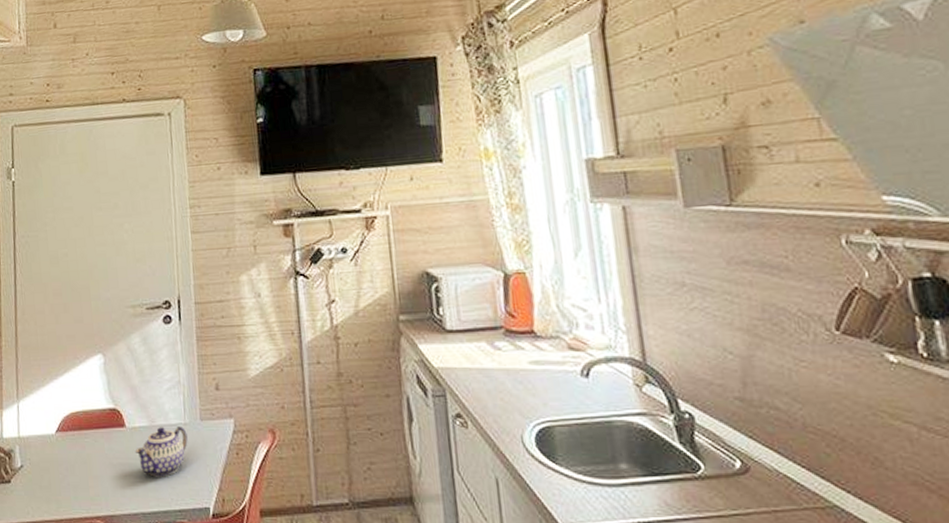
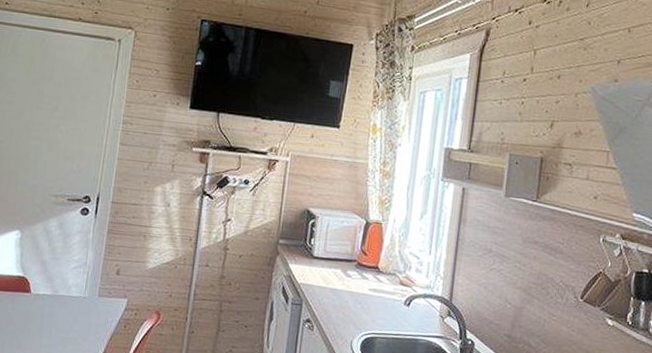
teapot: present [134,427,188,477] -> none [35,297,85,337]

